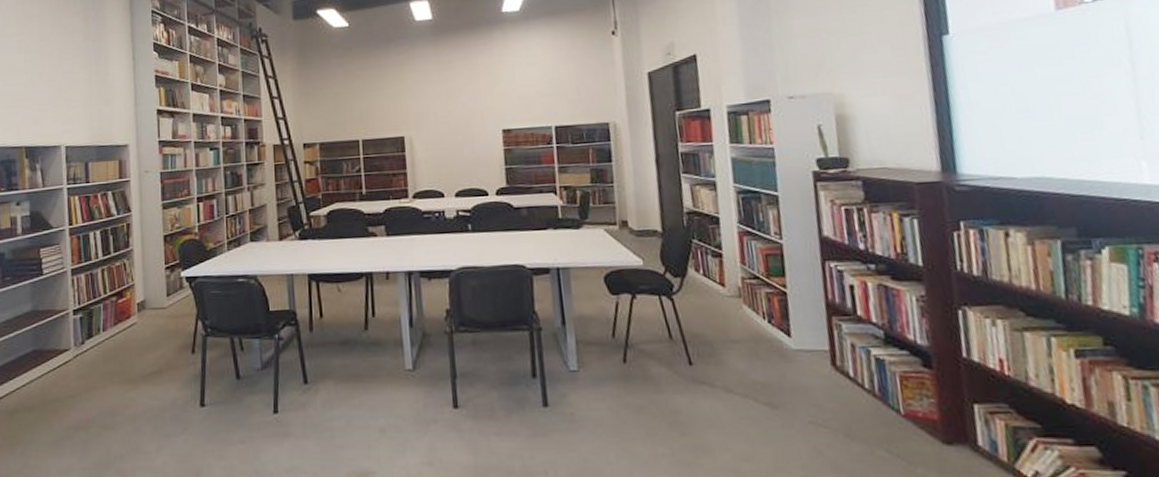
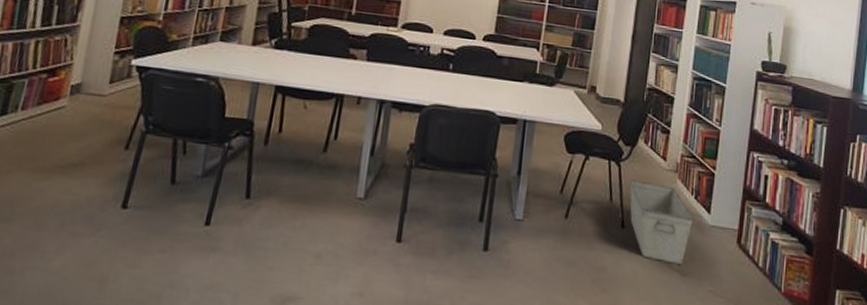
storage bin: none [687,312,772,397] -> present [629,179,693,265]

